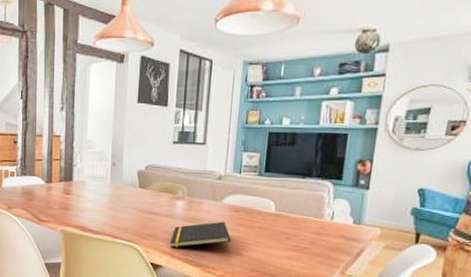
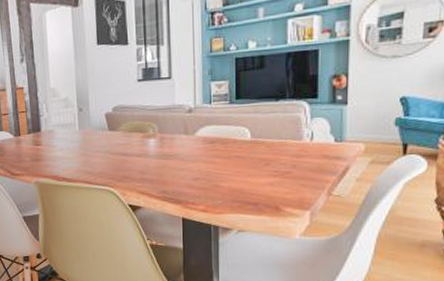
notepad: present [170,221,231,248] -> none [146,155,209,187]

